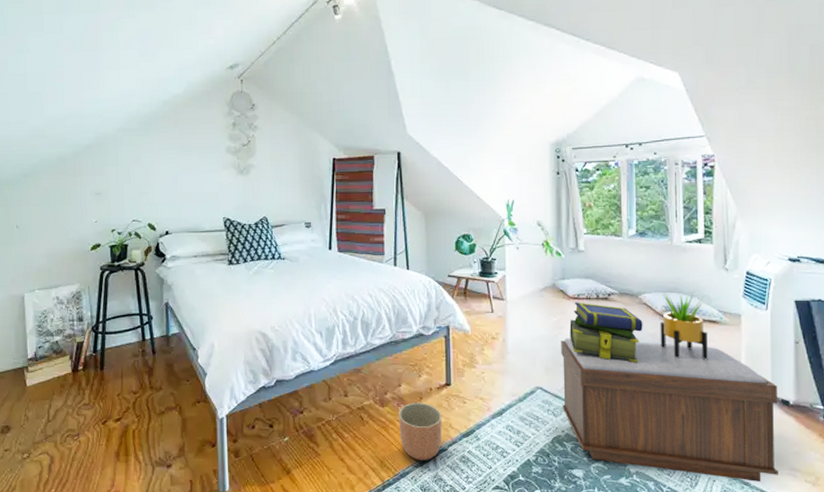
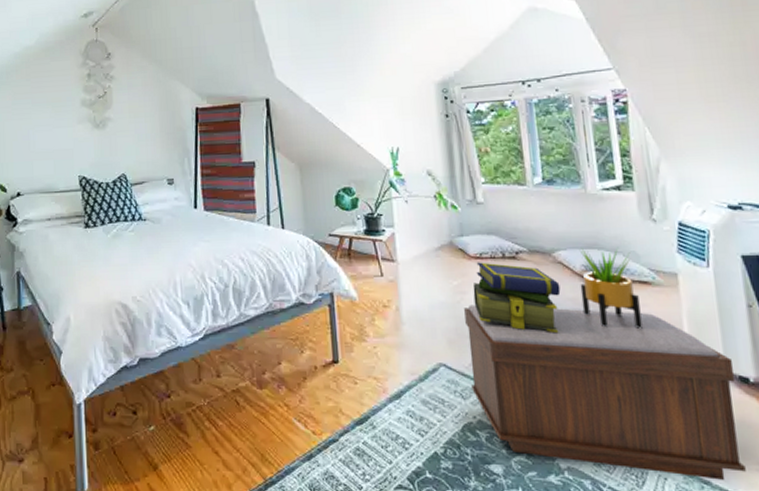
planter: present [399,402,442,460] -> none [280,383,332,453]

